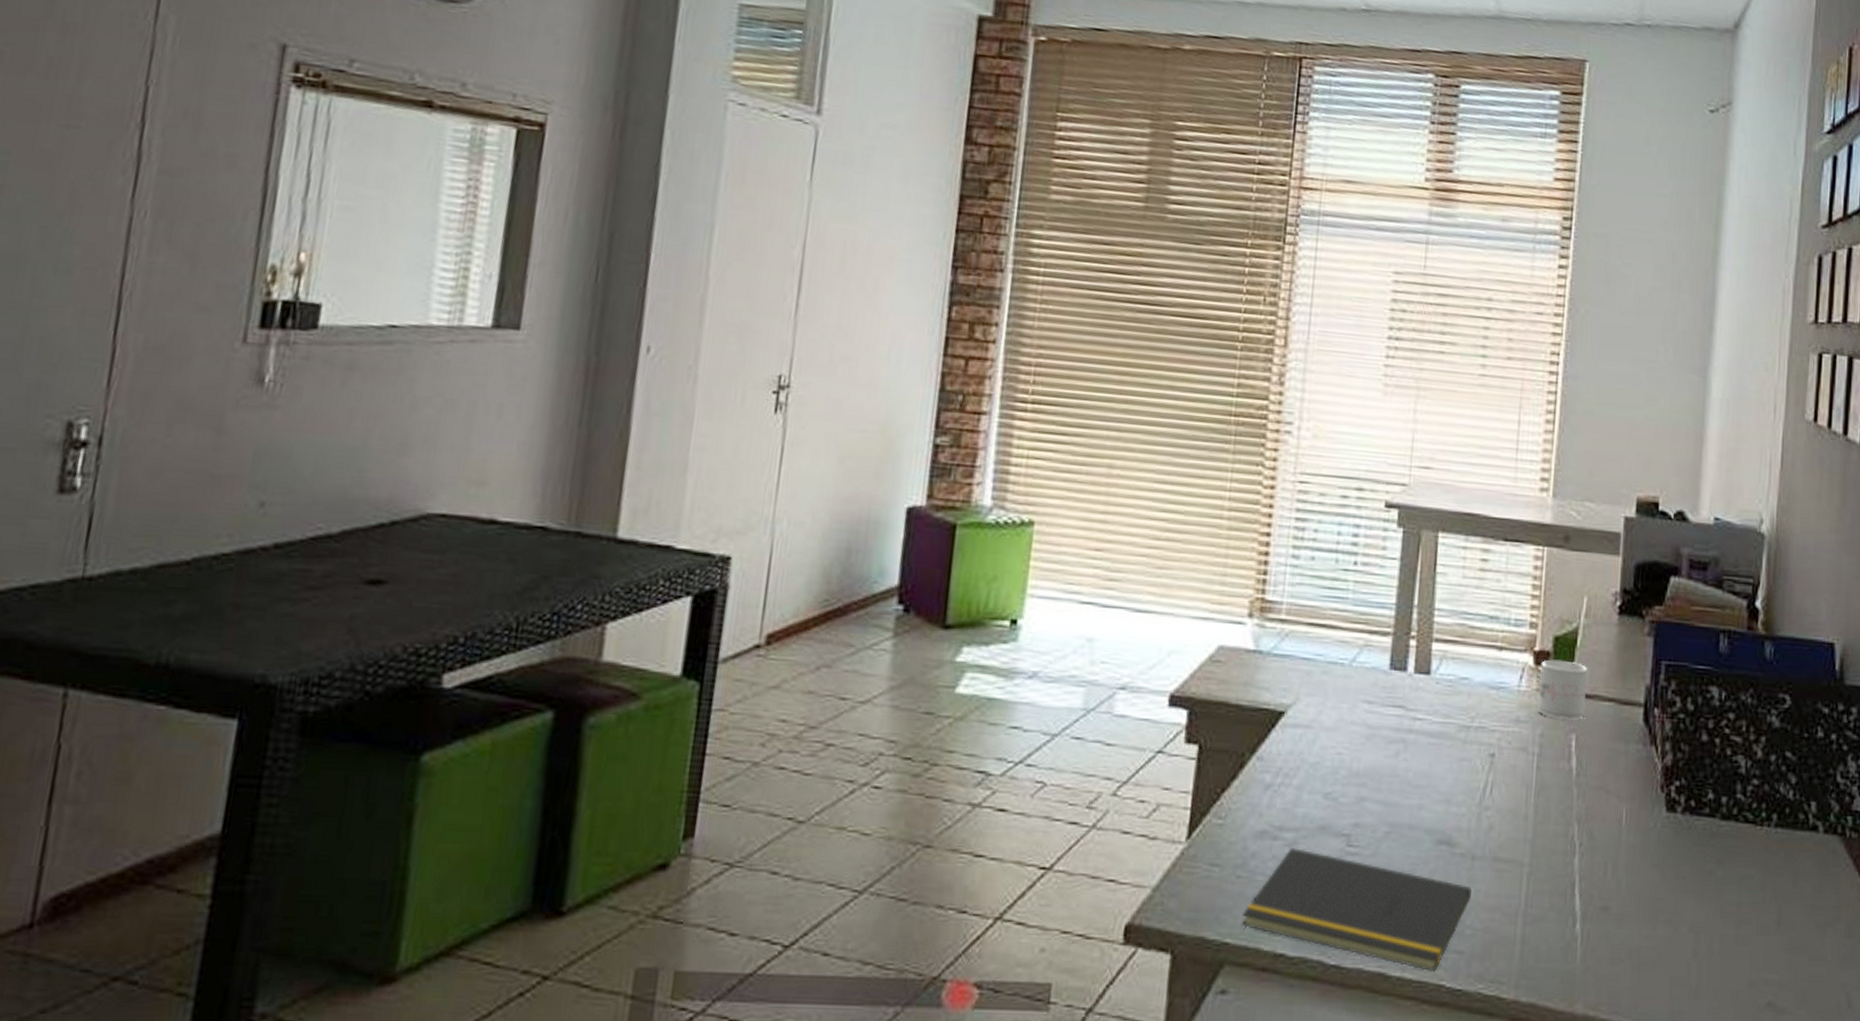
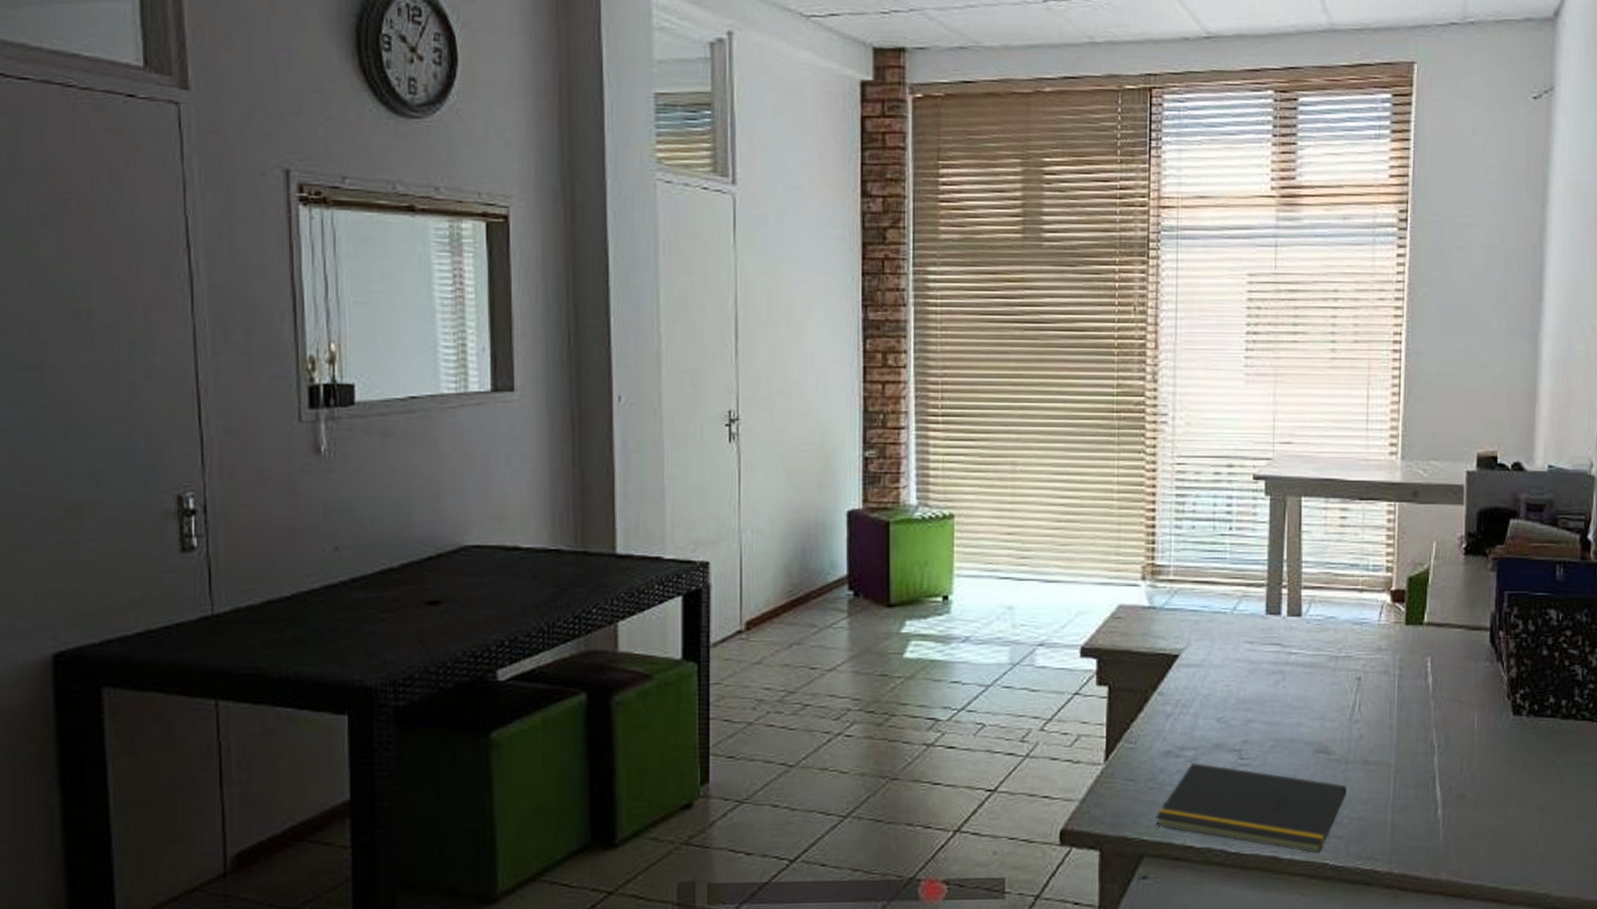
mug: present [1537,659,1587,721] -> none [1396,596,1439,646]

